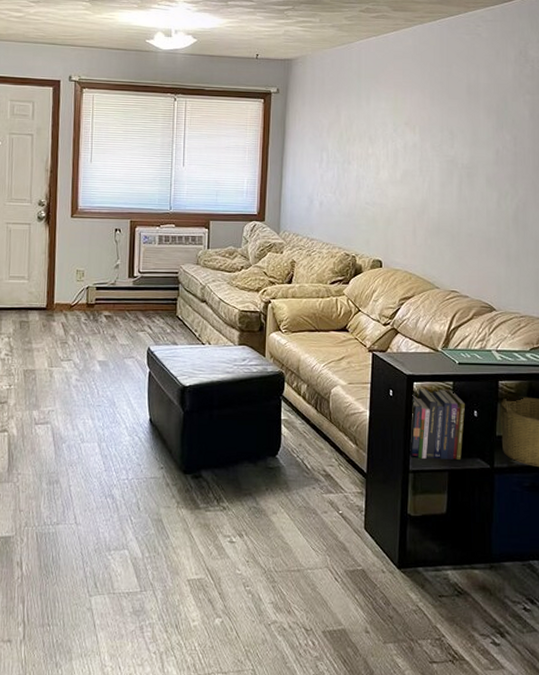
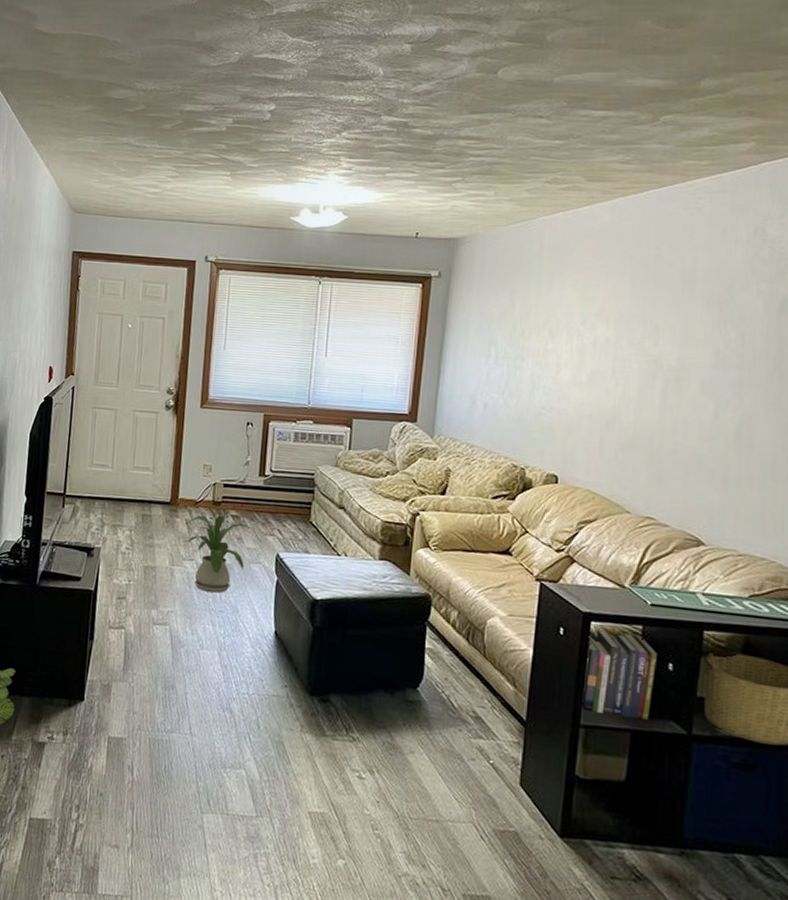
house plant: none [60,316,126,389] -> present [184,515,254,593]

